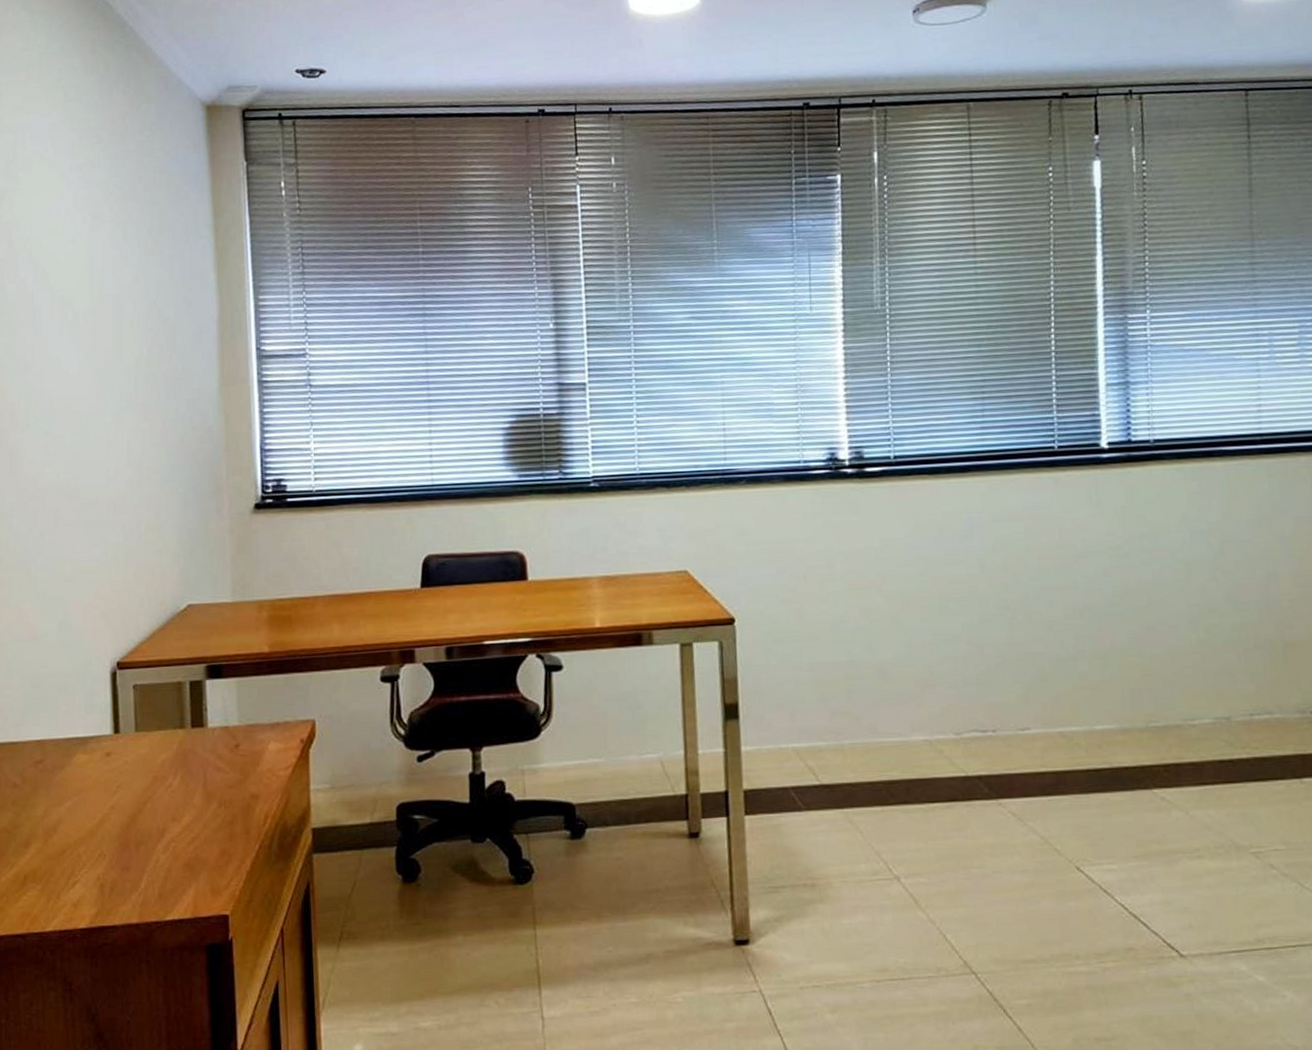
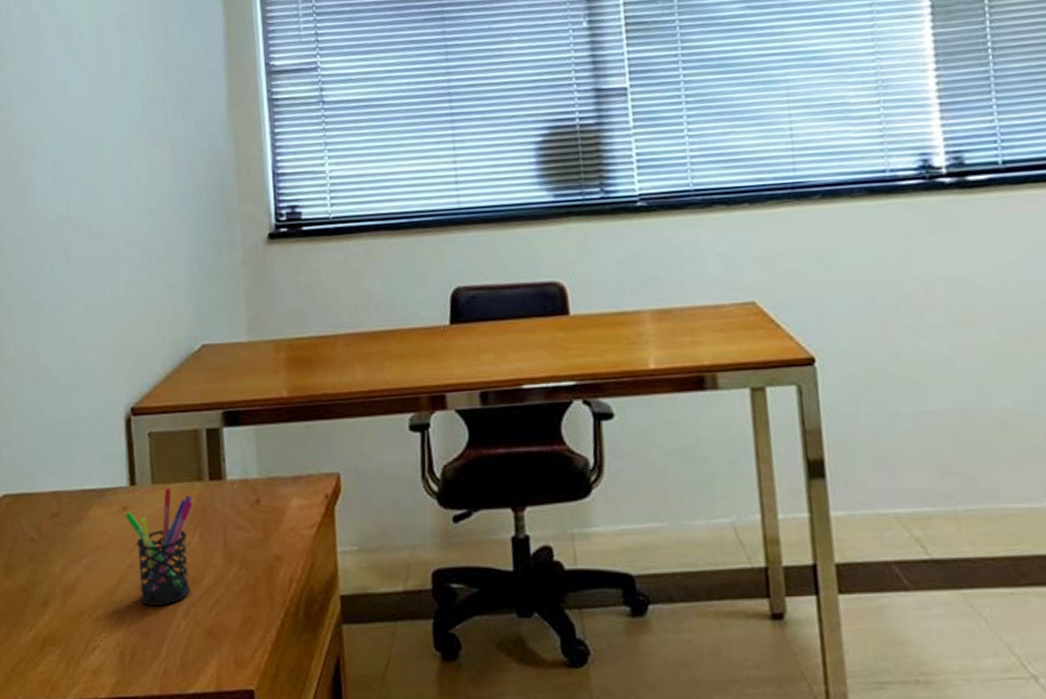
pen holder: none [108,734,175,842] -> present [125,487,193,605]

